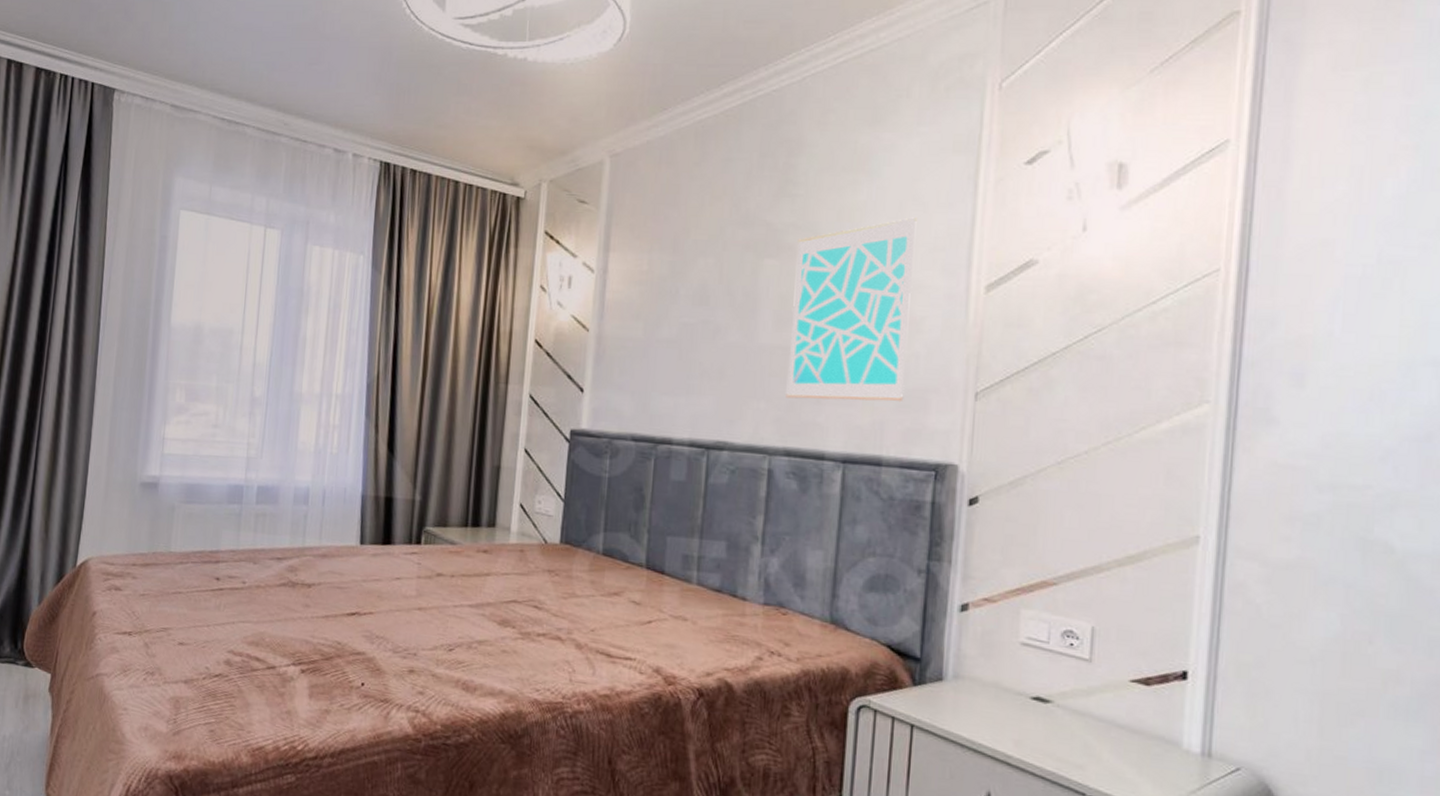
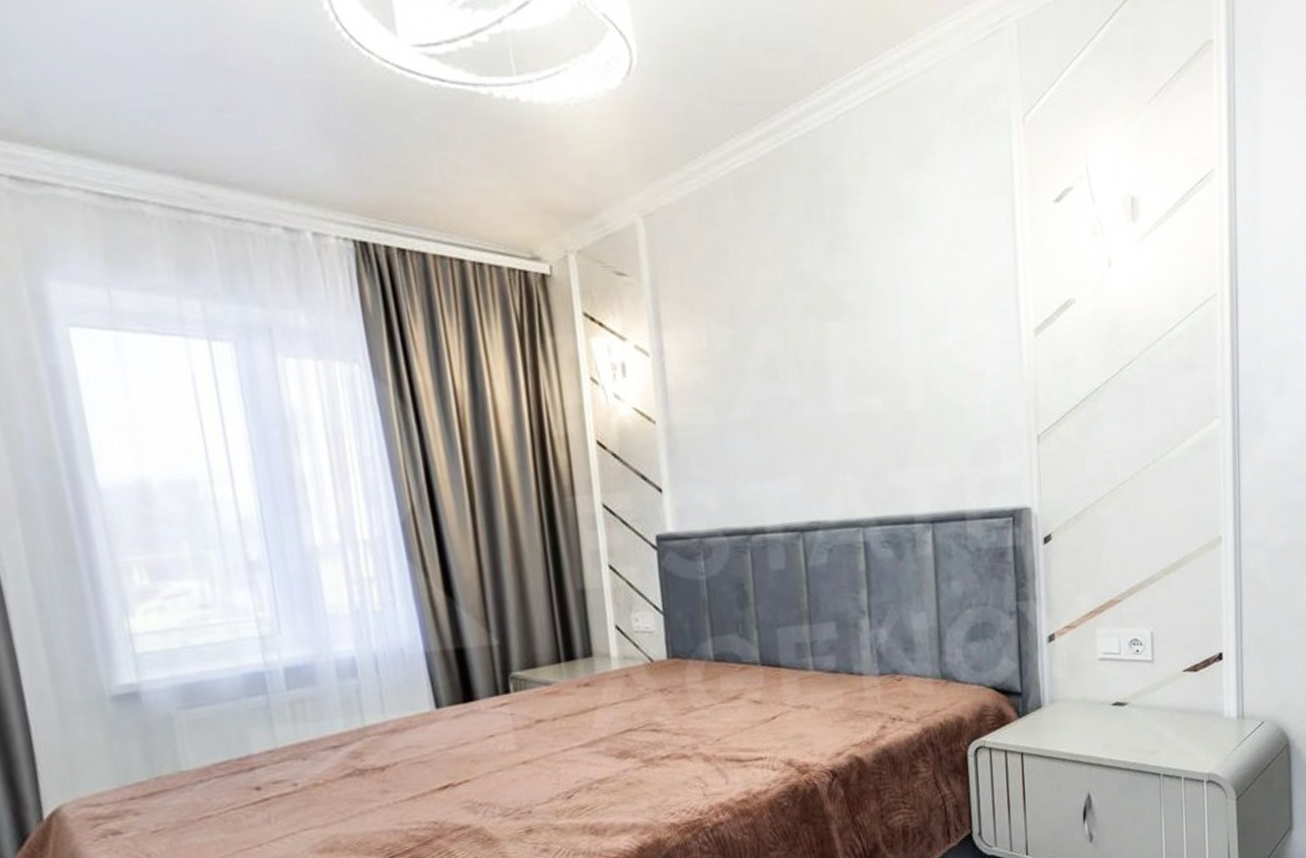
wall art: present [786,217,917,402] -> none [857,265,977,467]

